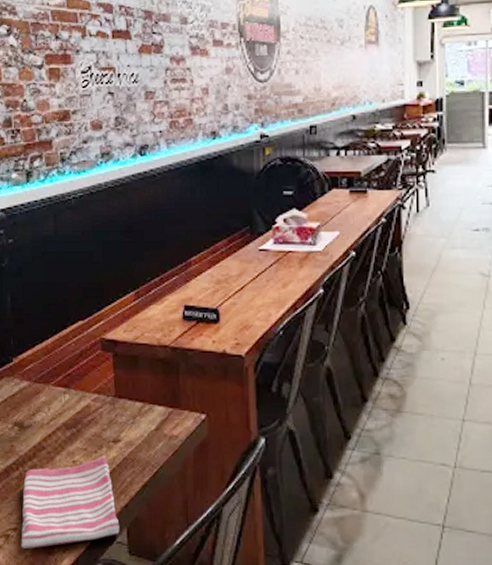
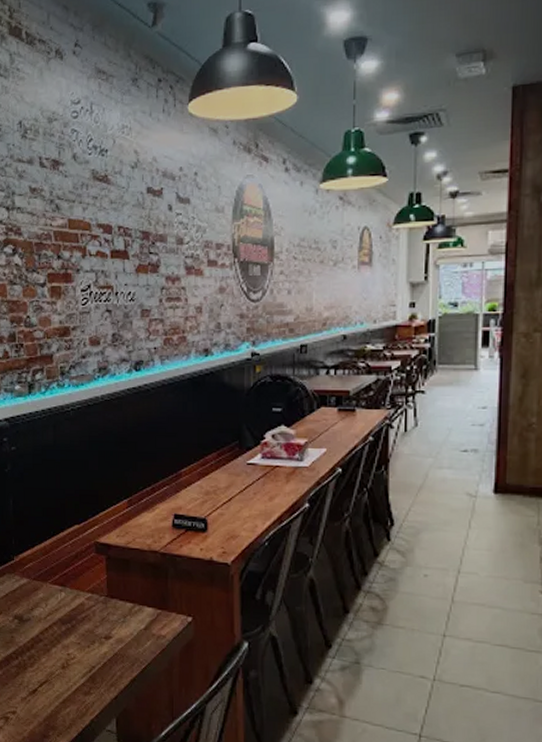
dish towel: present [21,456,120,549] -> none [19,651,109,731]

